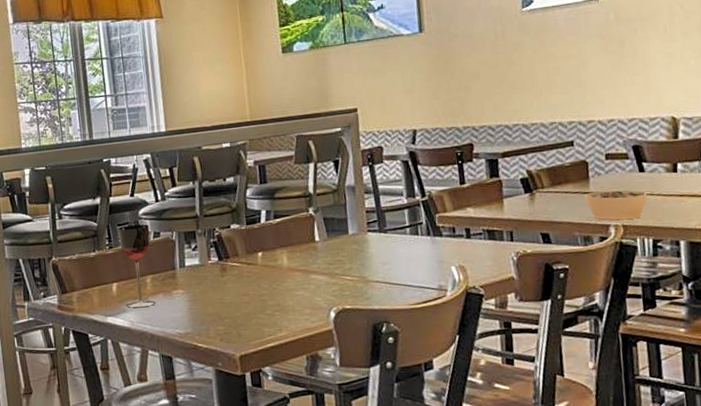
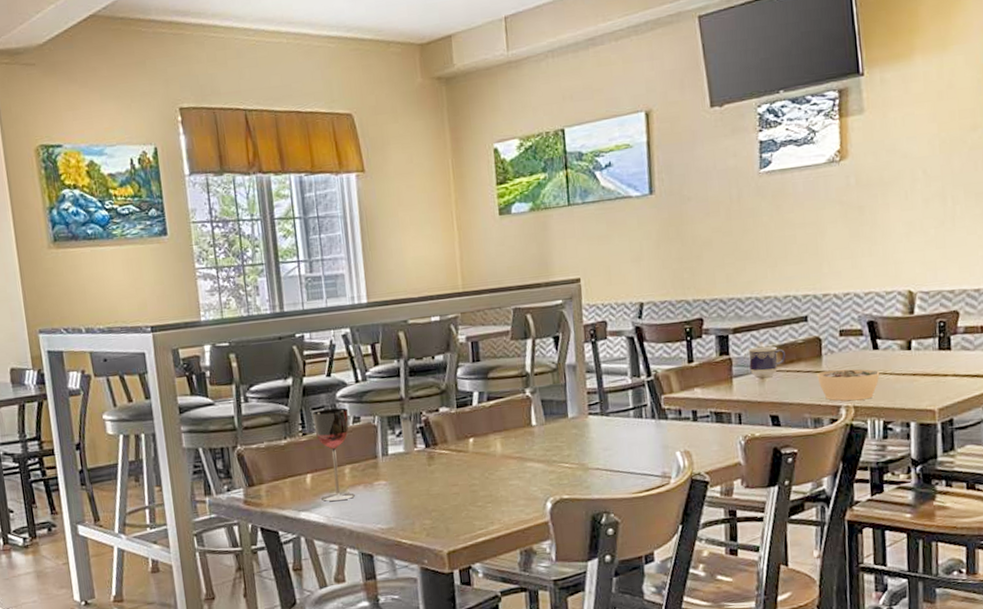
cup: none [517,169,554,199] -> present [748,346,786,378]

